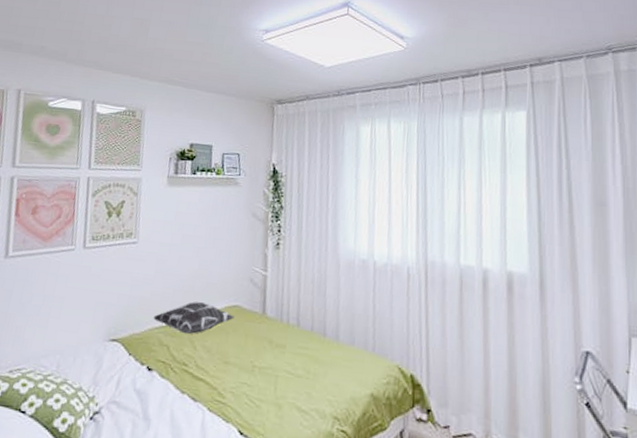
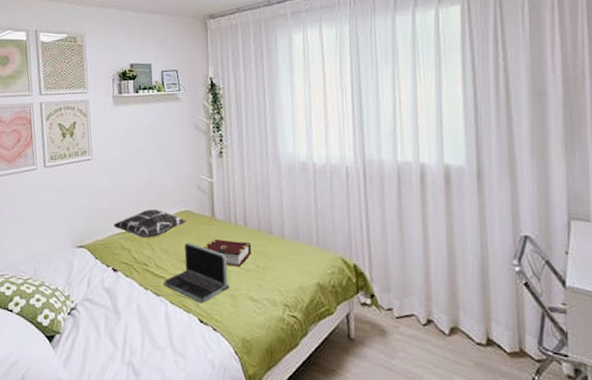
laptop: none [202,341,276,412] -> present [164,242,230,304]
book: none [251,339,303,372] -> present [204,239,252,267]

